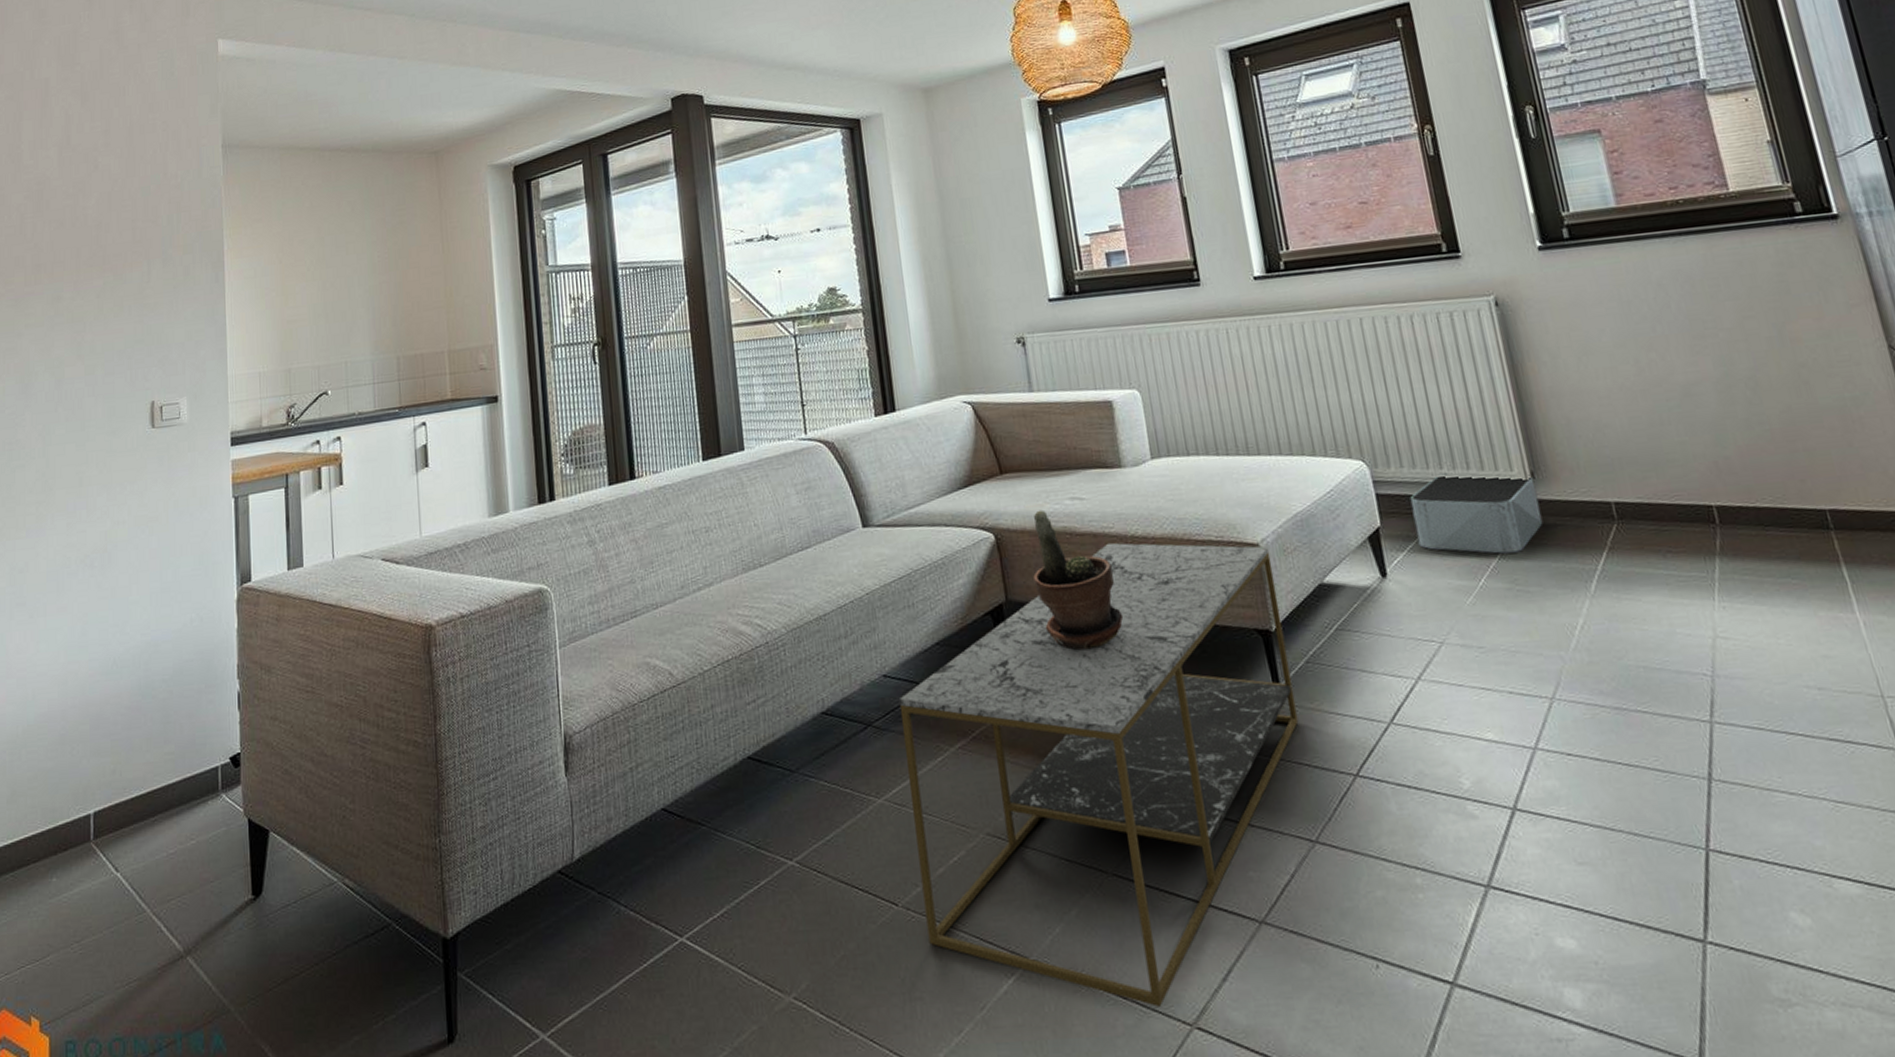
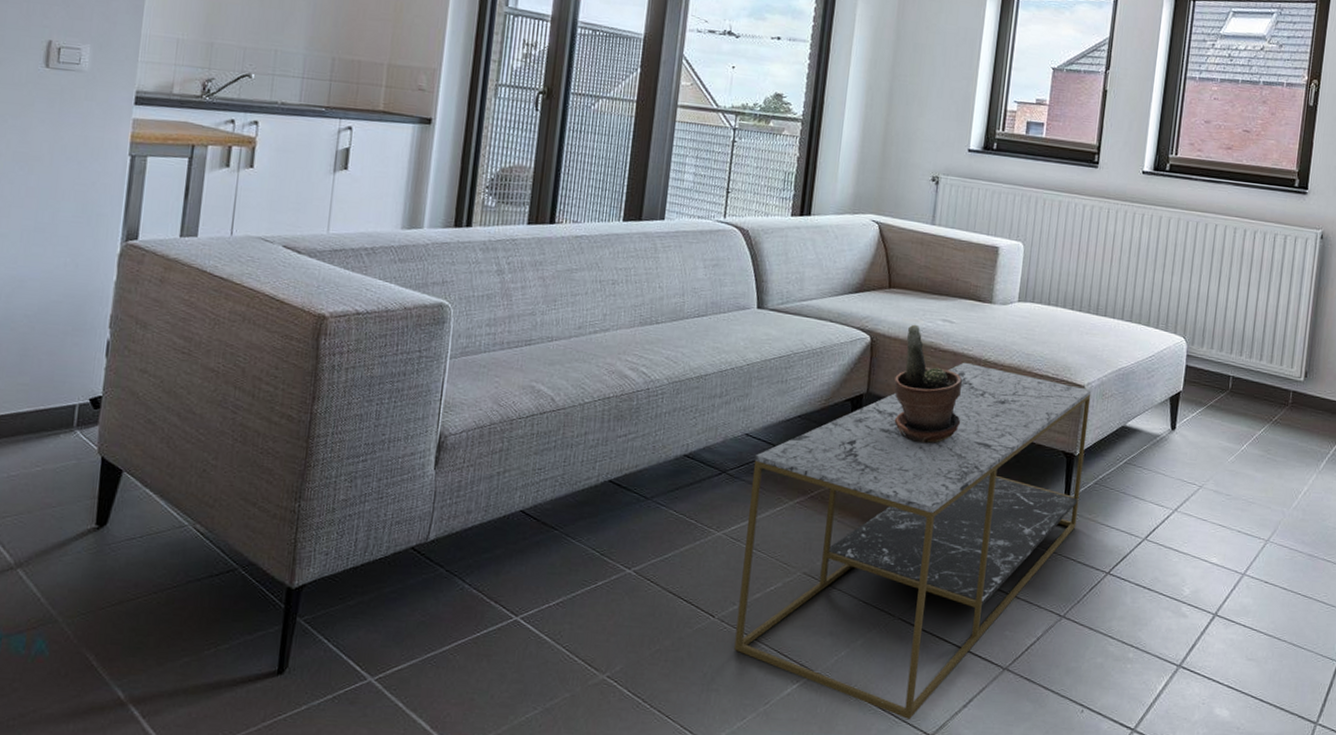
storage bin: present [1409,473,1543,554] -> none [1206,360,1306,430]

